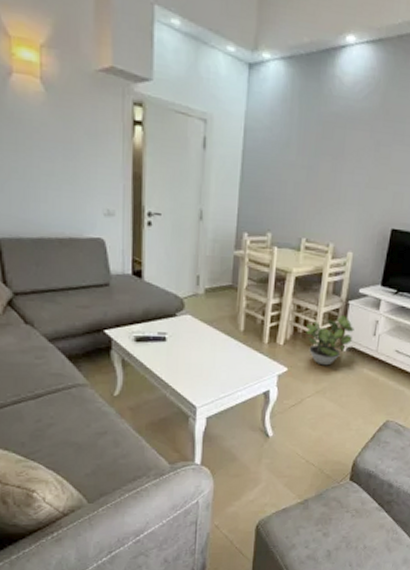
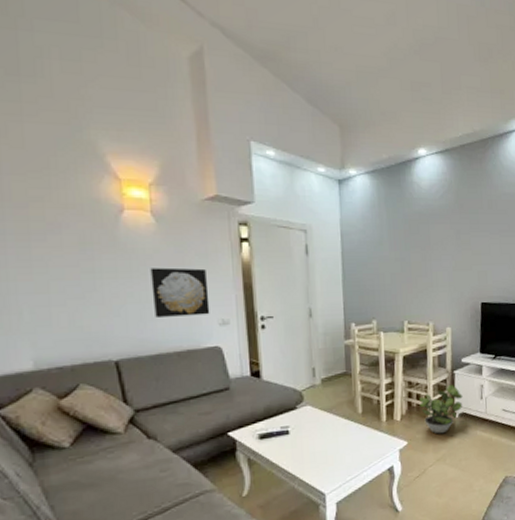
wall art: none [37,142,96,203] -> present [150,267,210,317]

